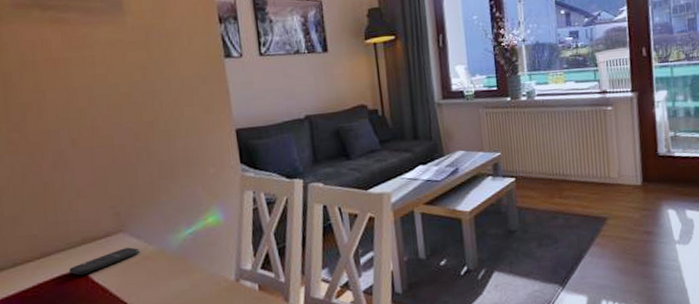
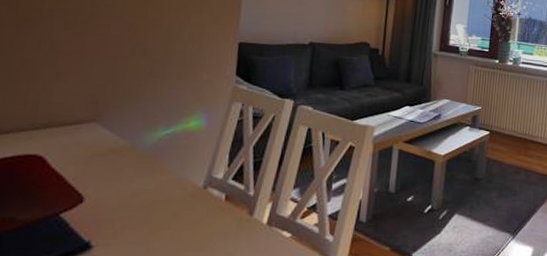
smartphone: present [69,247,140,276] -> none [25,138,110,159]

